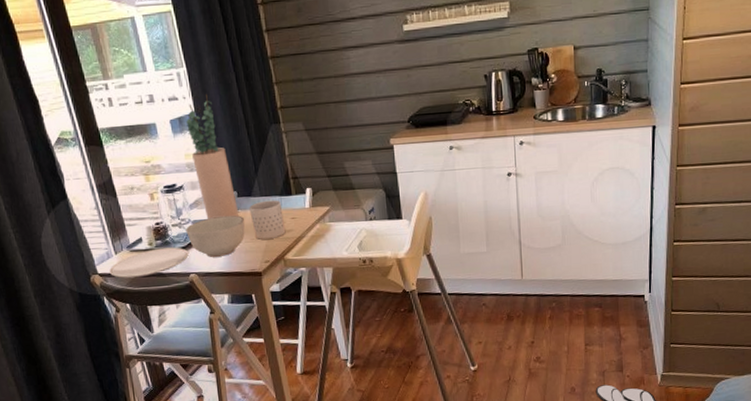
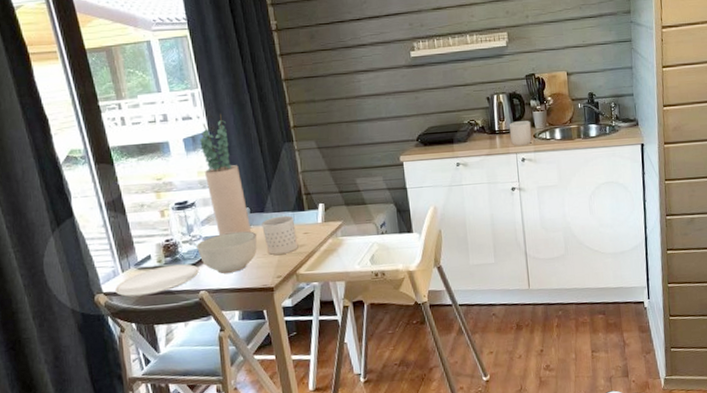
mug: none [507,100,532,129] -> present [508,121,532,147]

